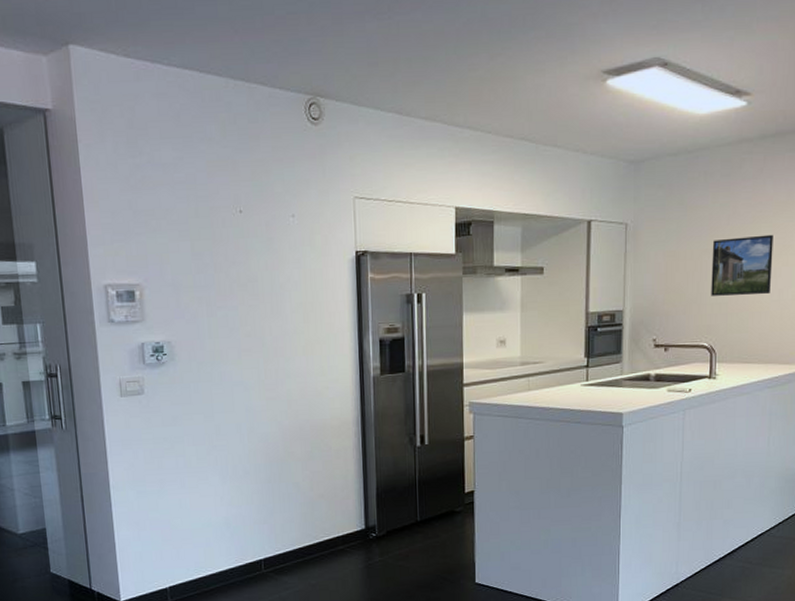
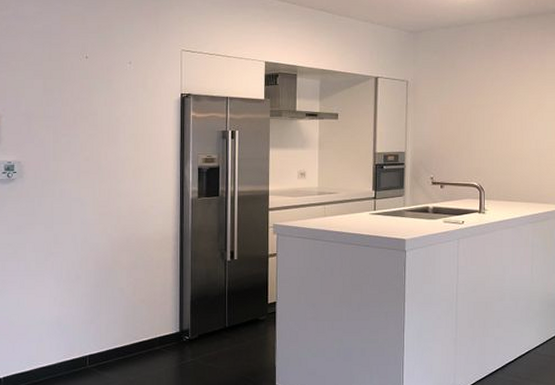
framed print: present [711,234,773,296] -> none [479,95,530,144]

